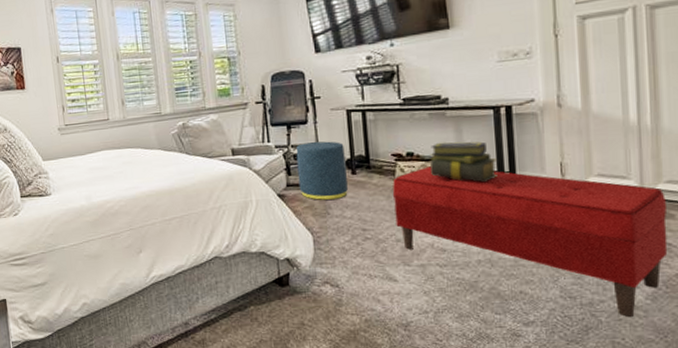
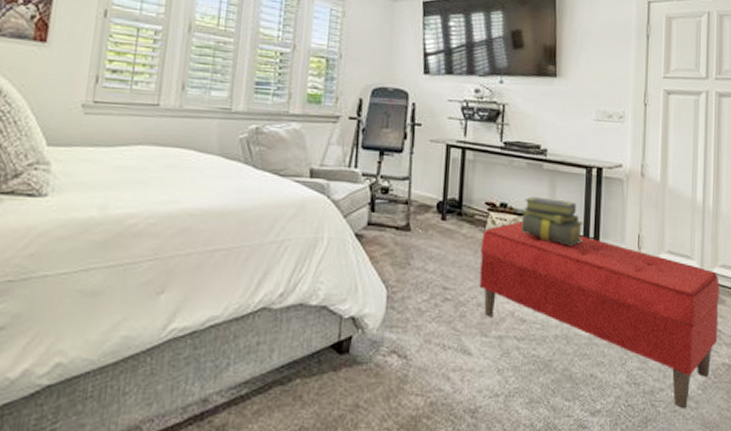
ottoman: present [296,141,348,201] -> none [381,175,438,249]

